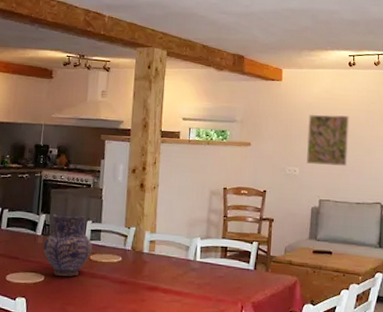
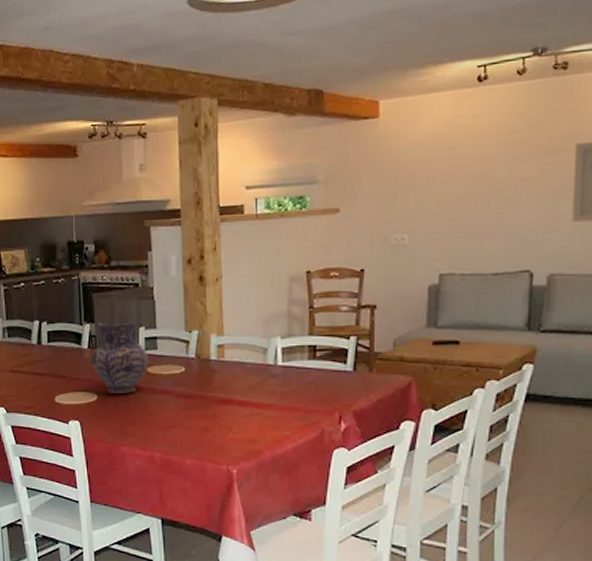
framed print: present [306,114,350,166] -> none [418,155,481,227]

